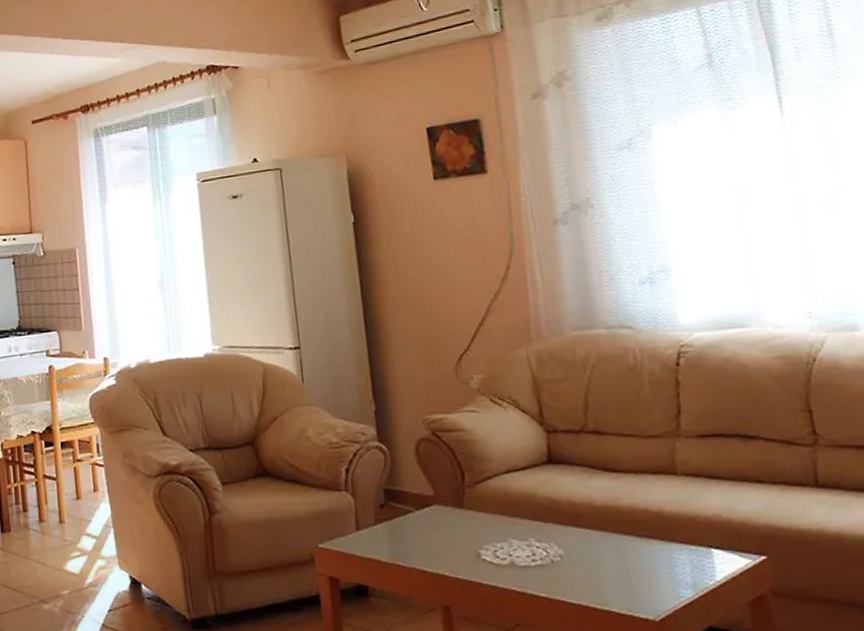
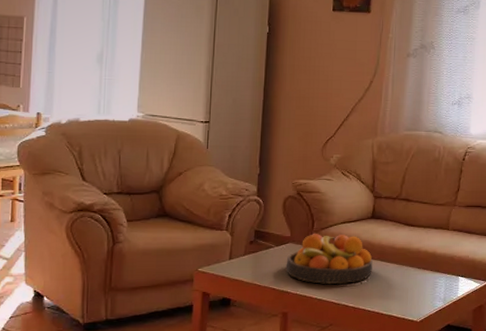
fruit bowl: none [434,489,566,563] -> present [286,234,373,284]

